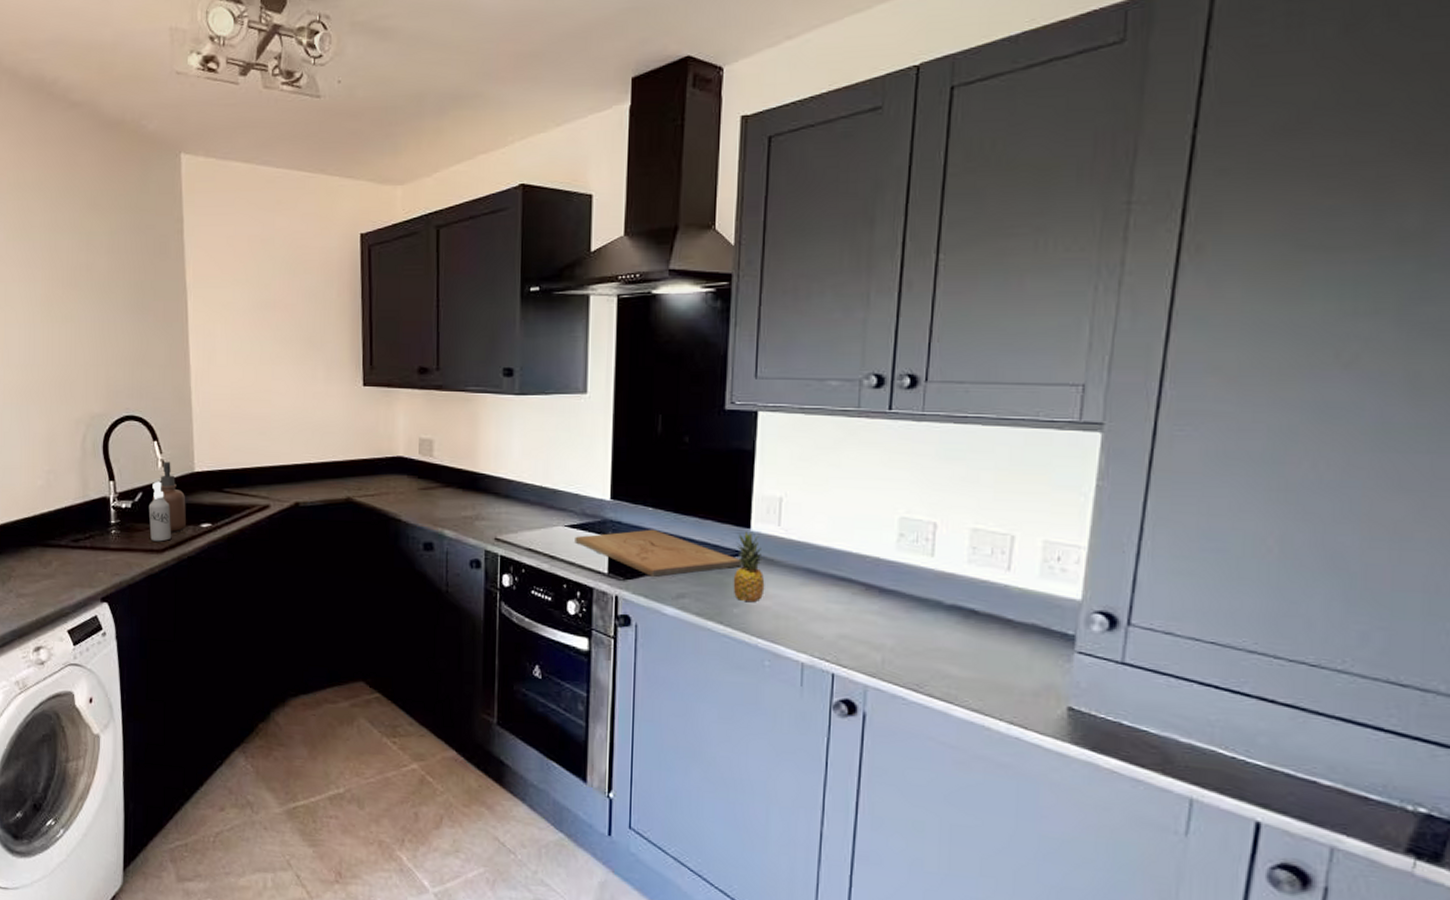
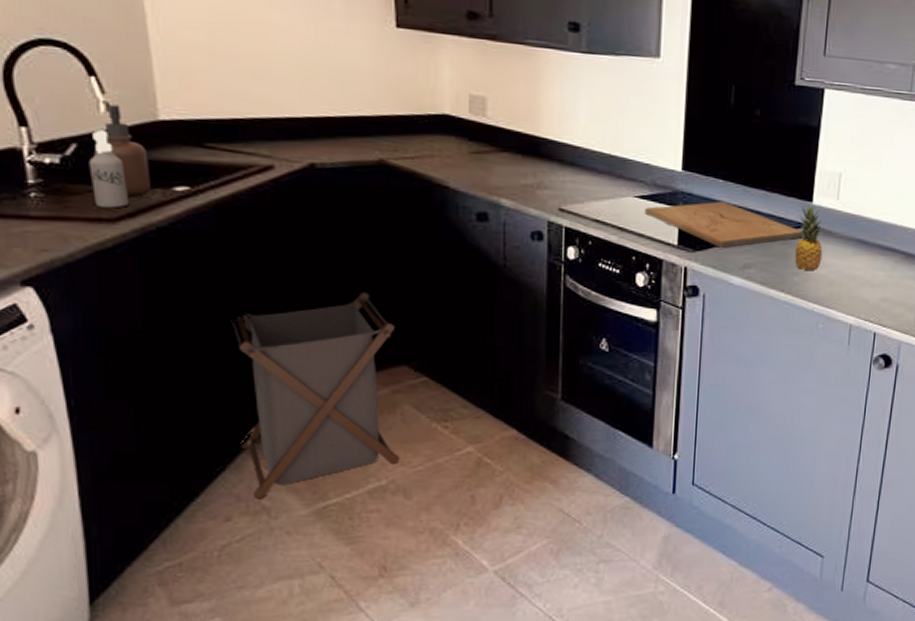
laundry basket: none [233,612,356,794] -> present [230,291,400,499]

